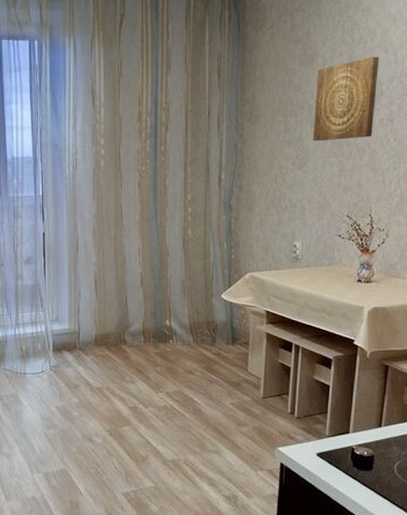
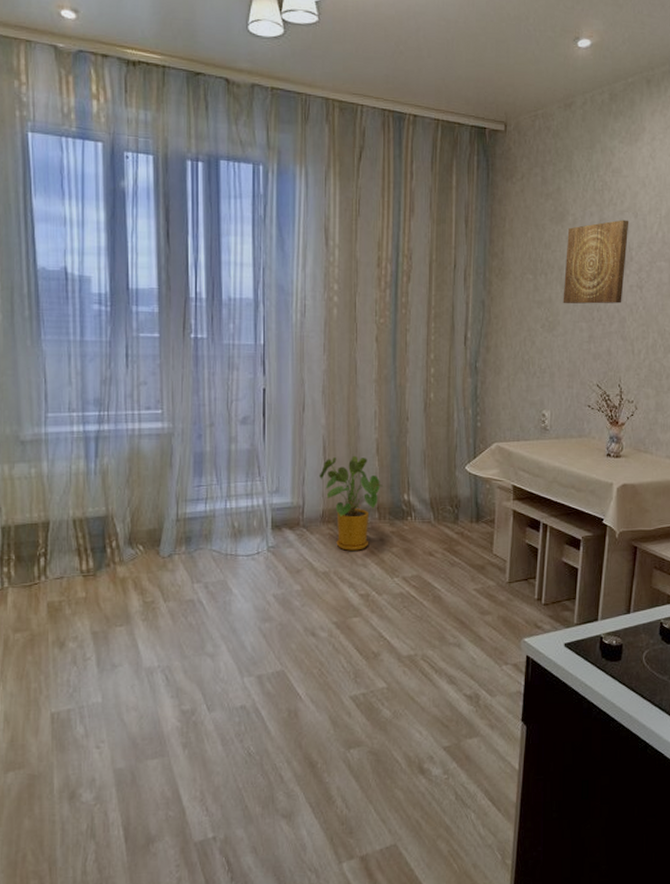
house plant: none [91,287,148,370] -> present [319,455,384,551]

